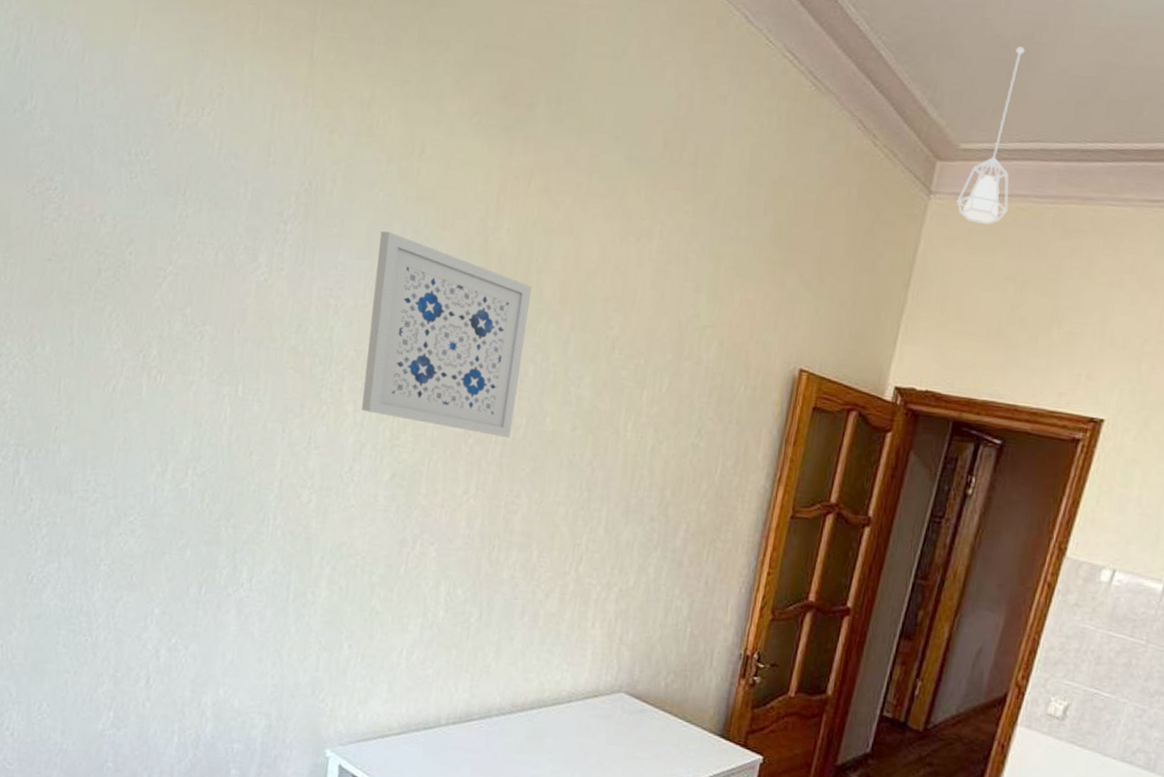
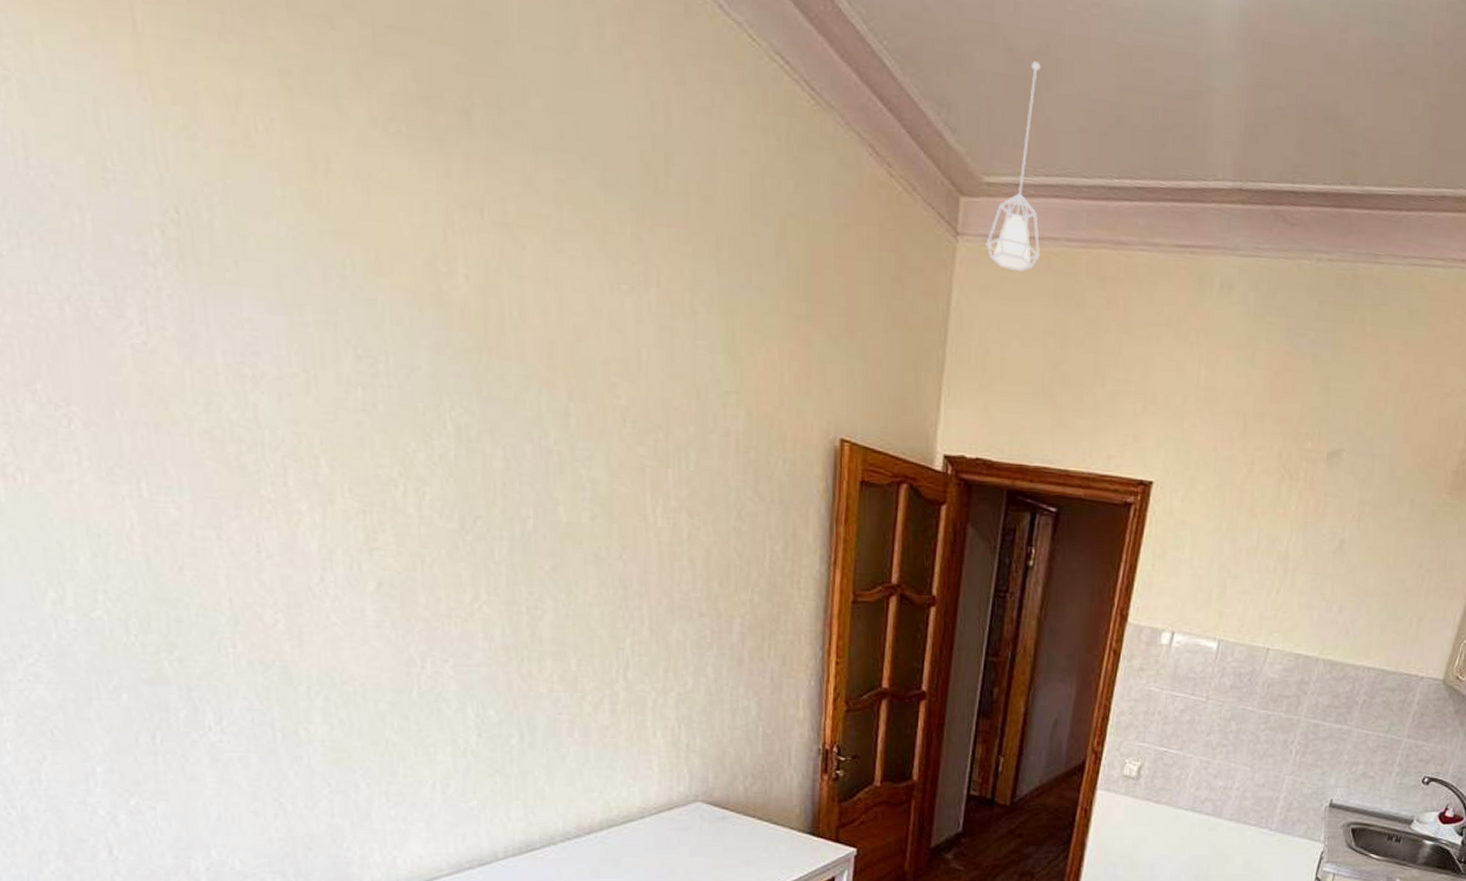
wall art: present [362,231,532,439] -> none [293,277,518,533]

